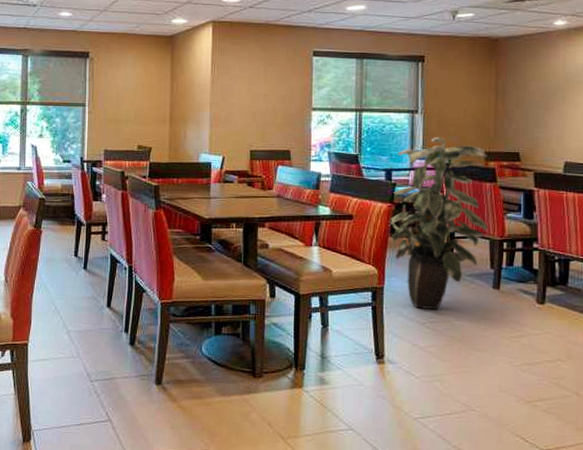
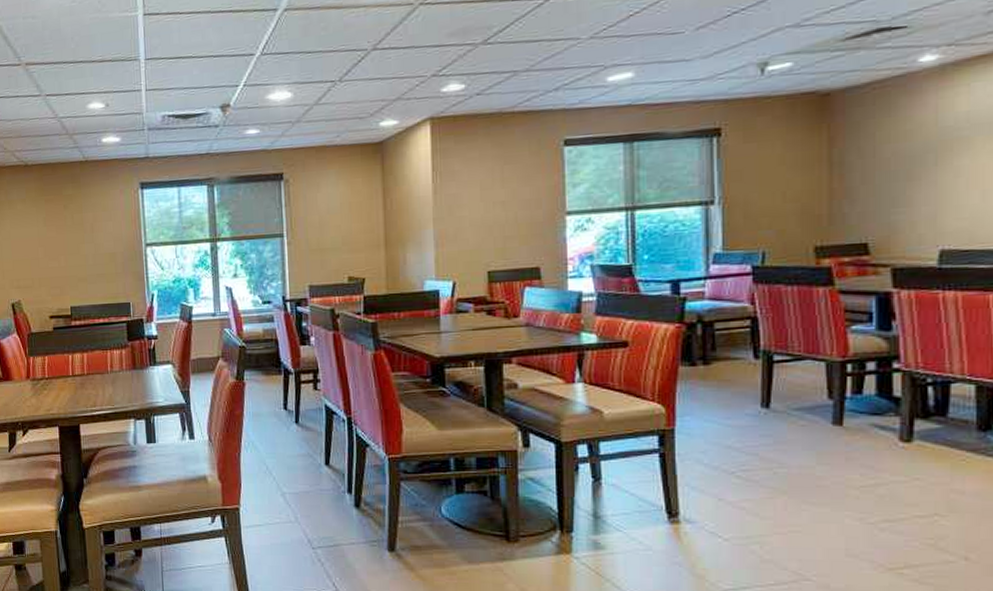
indoor plant: present [388,137,488,310] -> none [677,233,823,456]

